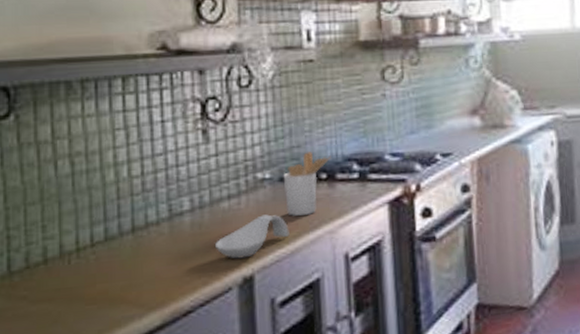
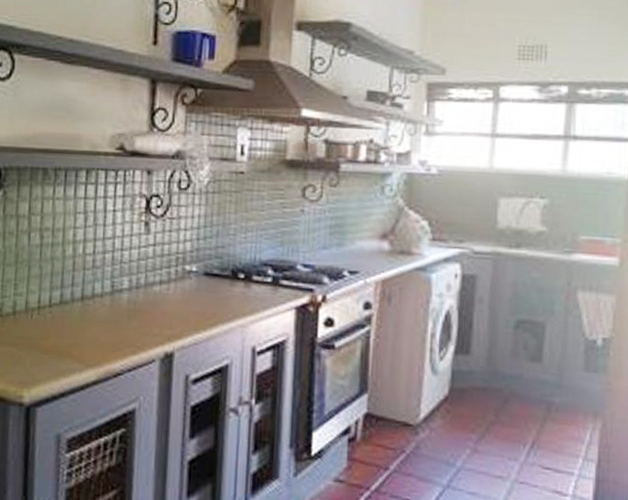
spoon rest: present [214,214,290,259] -> none [144,302,207,337]
utensil holder: present [283,152,332,216] -> none [206,253,251,308]

